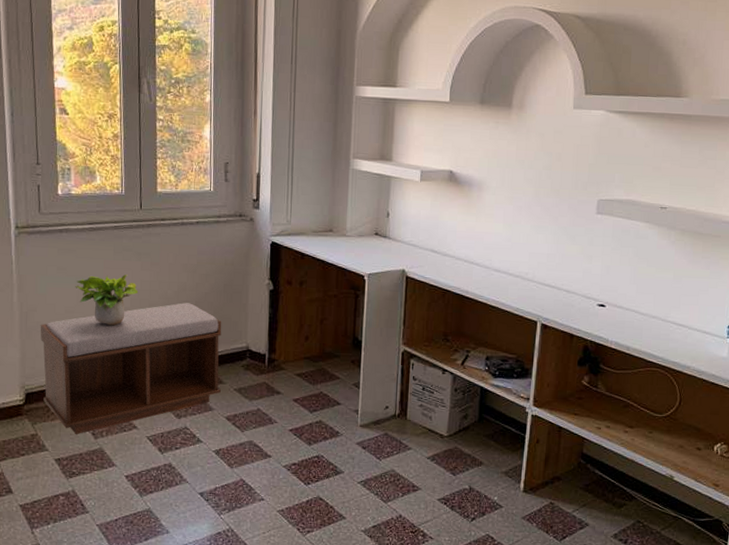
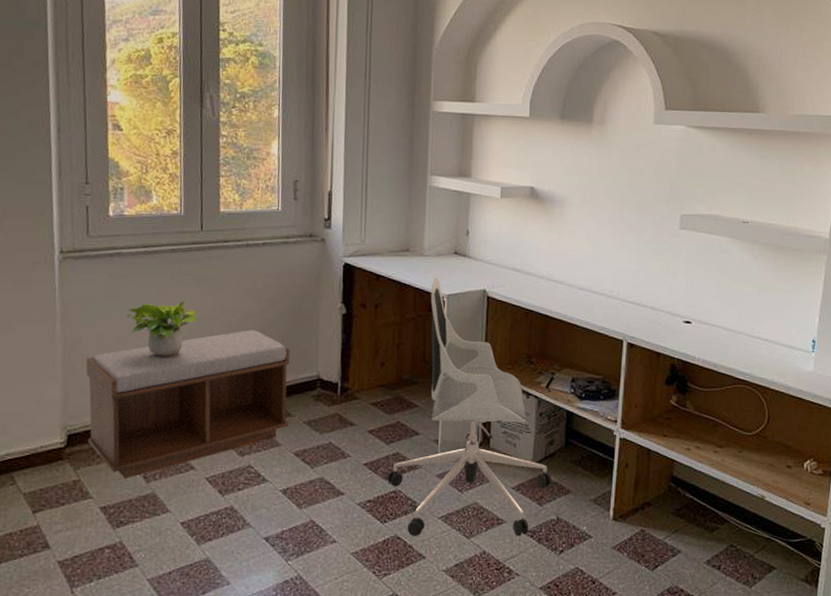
office chair: none [310,257,465,503] -> present [387,277,552,537]

